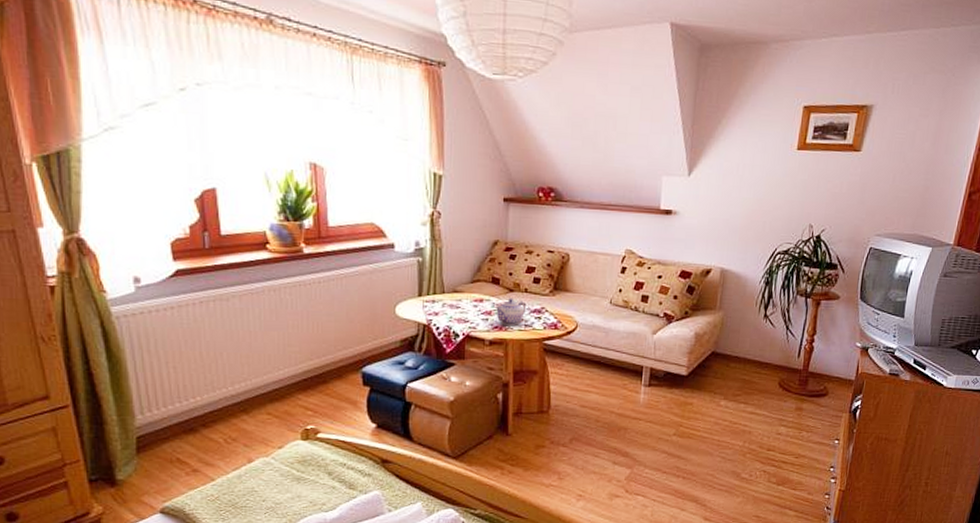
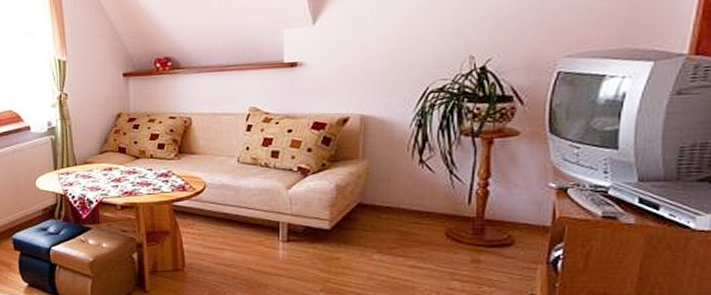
teapot: present [495,298,527,325] -> none [123,164,154,190]

